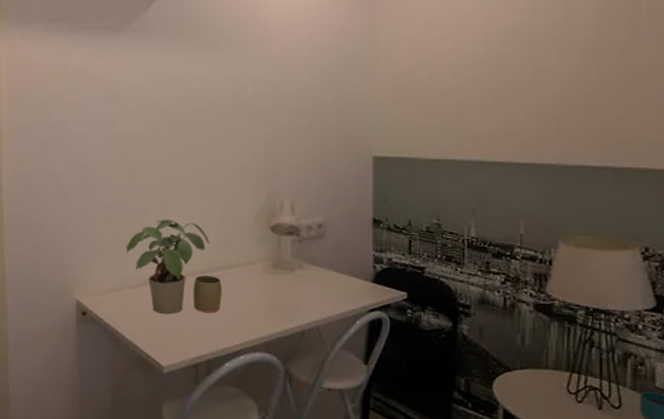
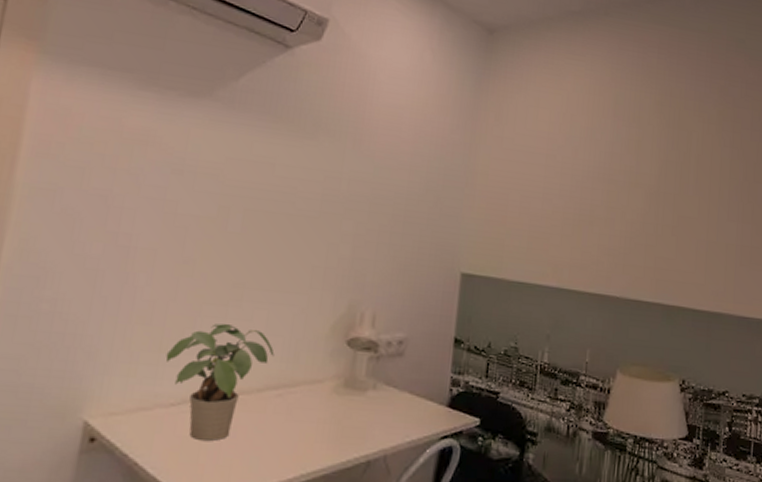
mug: present [193,275,222,313] -> none [243,393,282,440]

